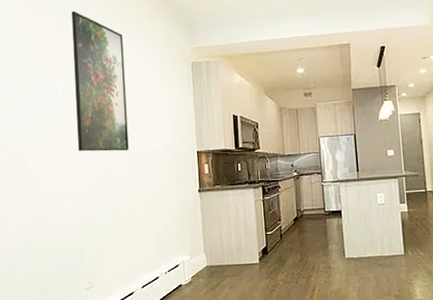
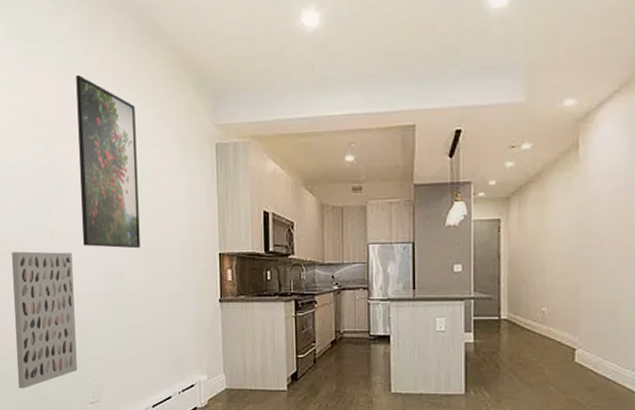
wall art: none [13,157,73,281] -> present [12,251,77,389]

